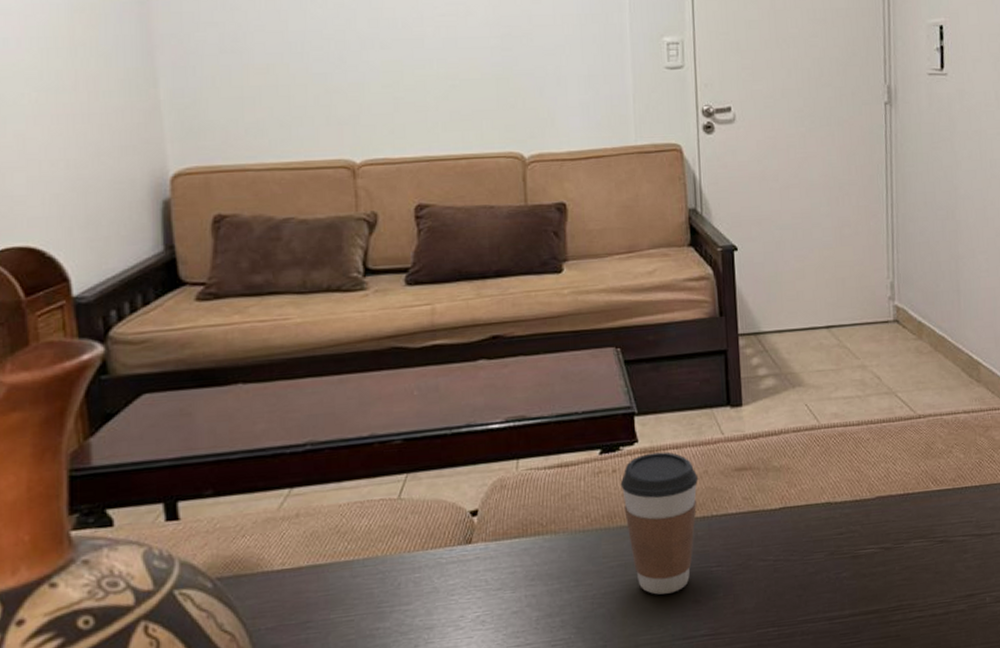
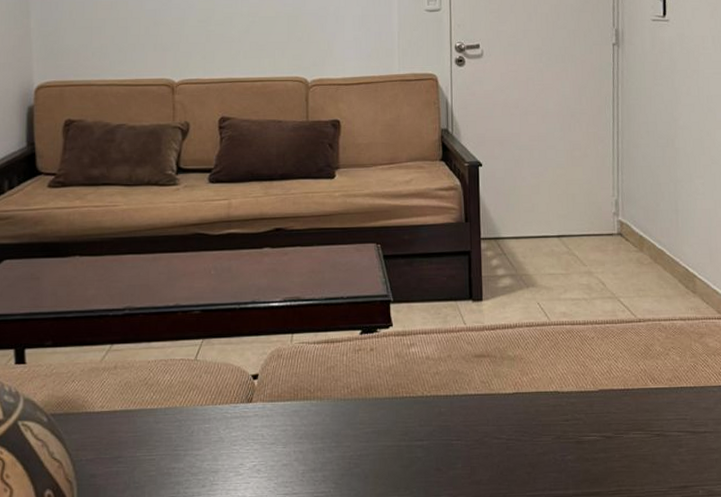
coffee cup: present [620,452,699,595] -> none [376,336,443,461]

